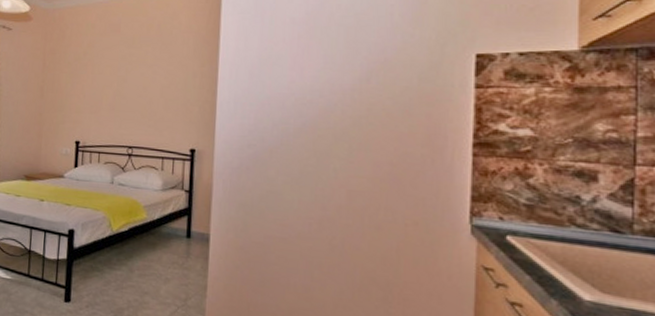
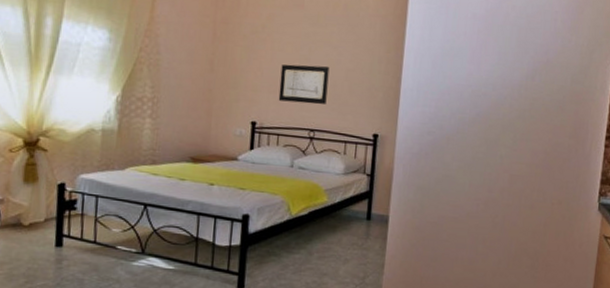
wall art: none [99,84,145,122] -> present [278,64,330,105]

